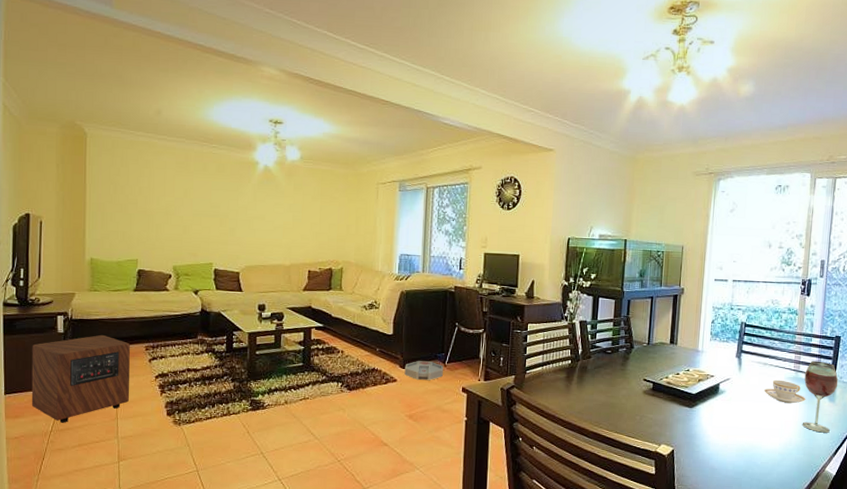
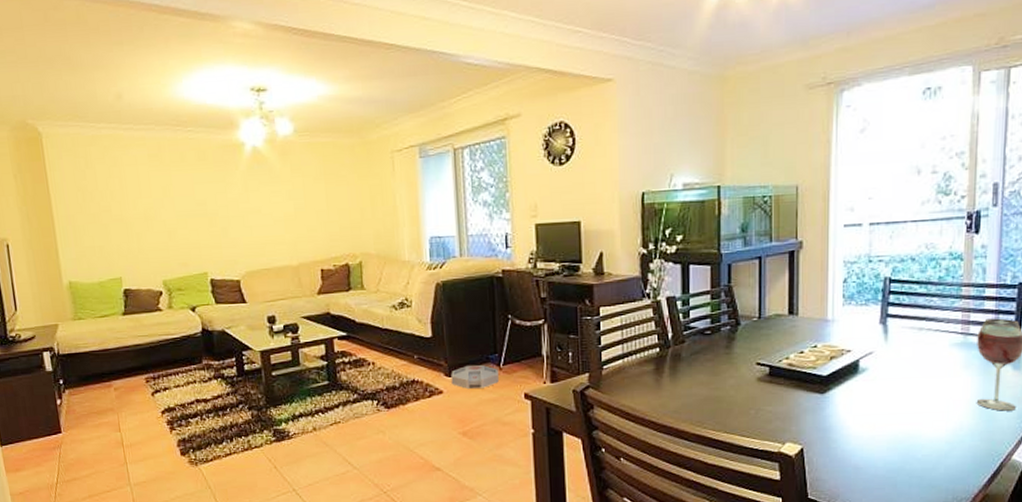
subwoofer: present [31,334,130,423] -> none [21,369,136,473]
teacup: present [764,379,806,404] -> none [921,347,980,377]

